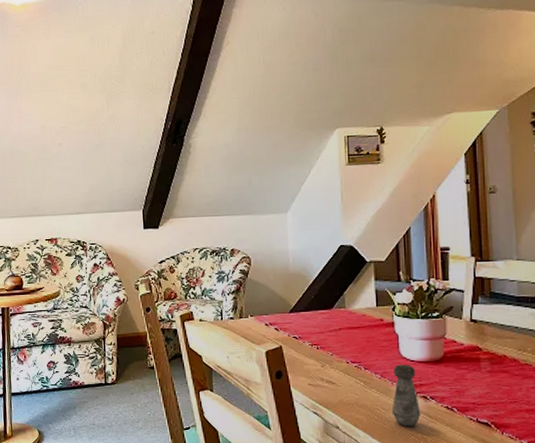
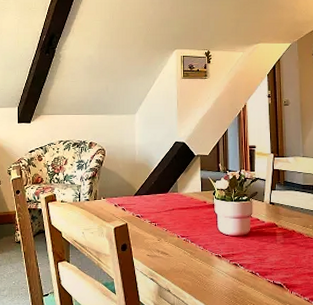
salt shaker: present [391,364,421,426] -> none [211,238,233,288]

